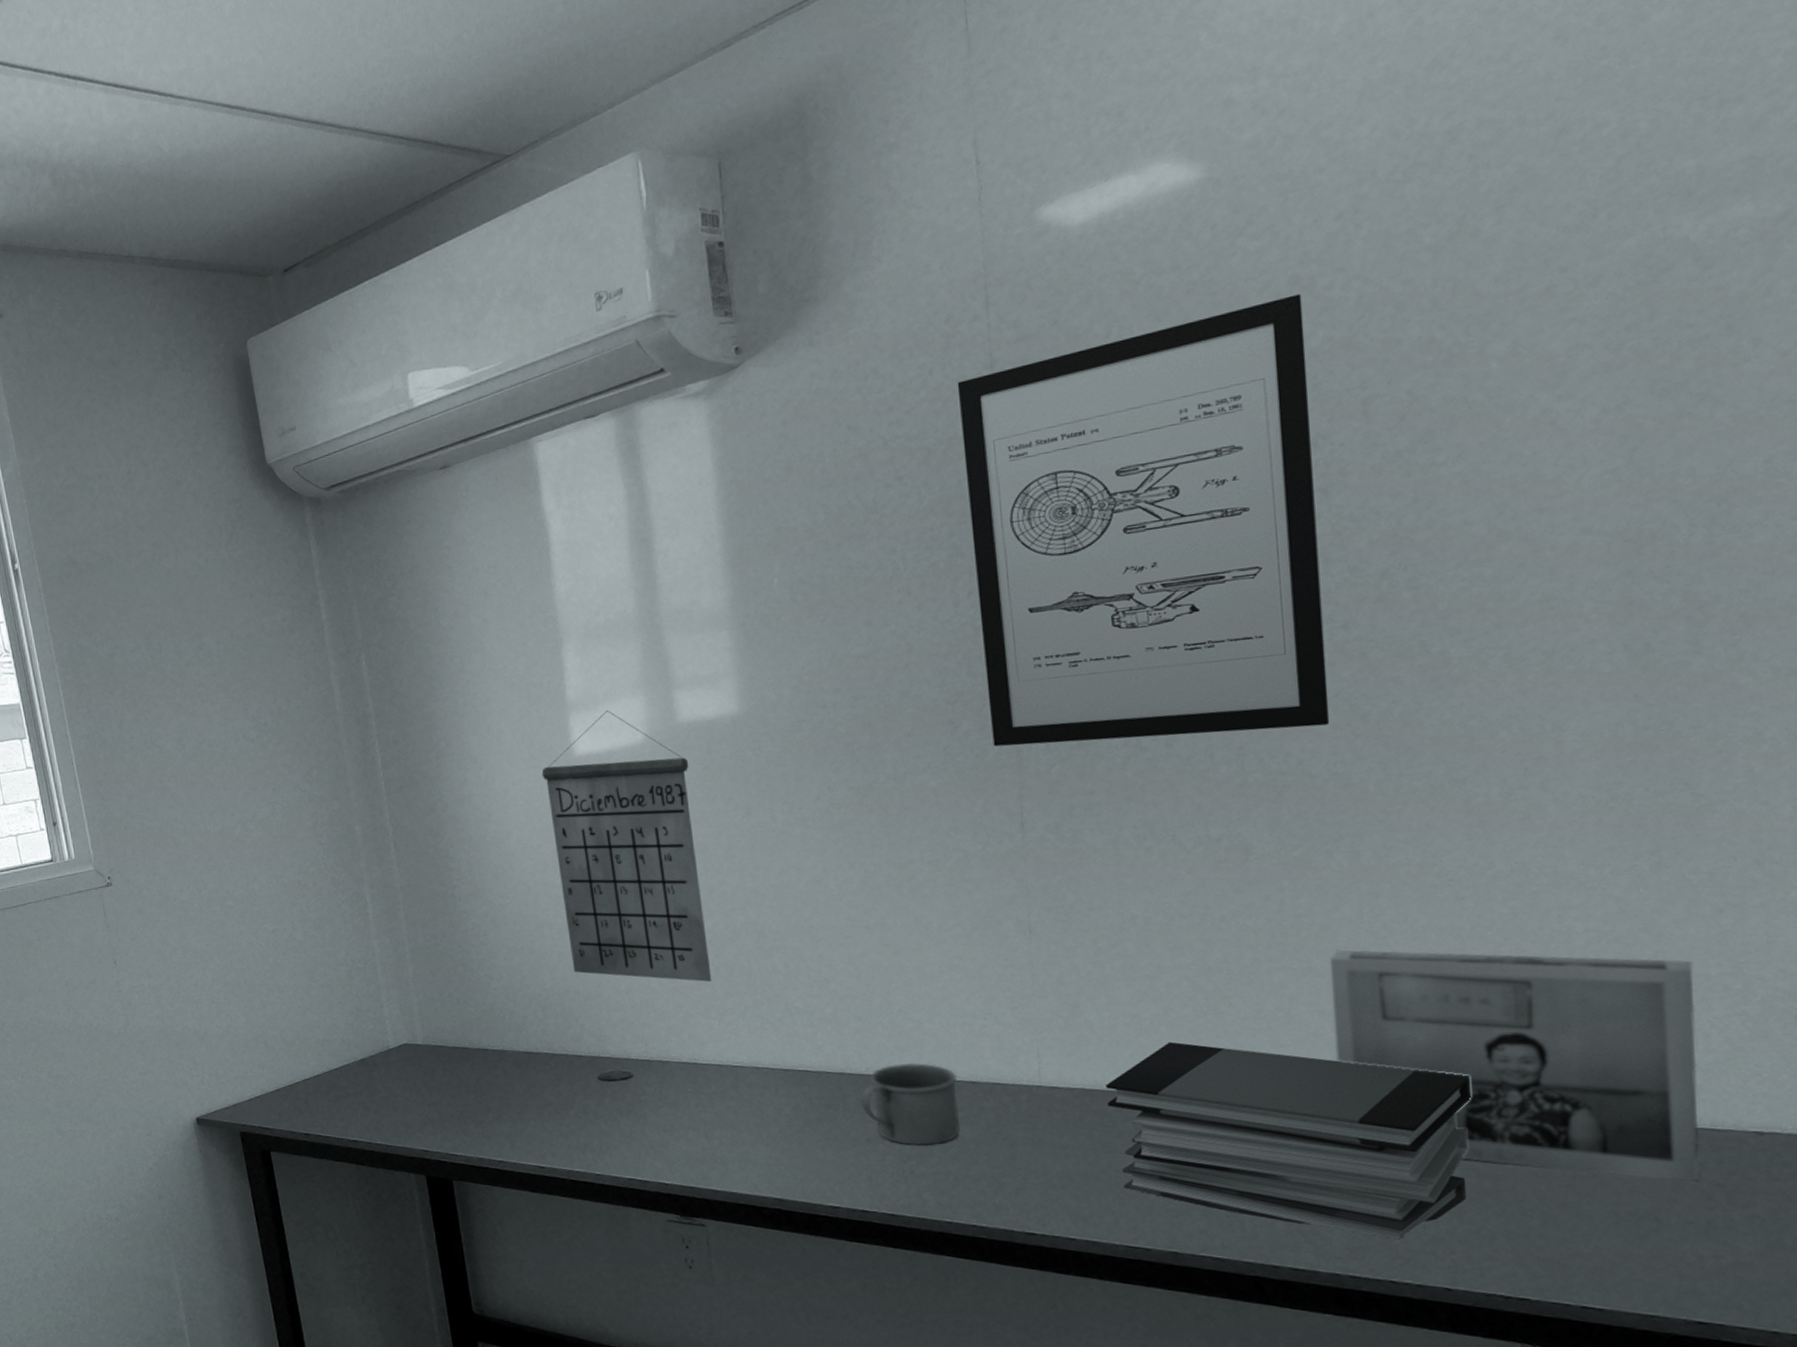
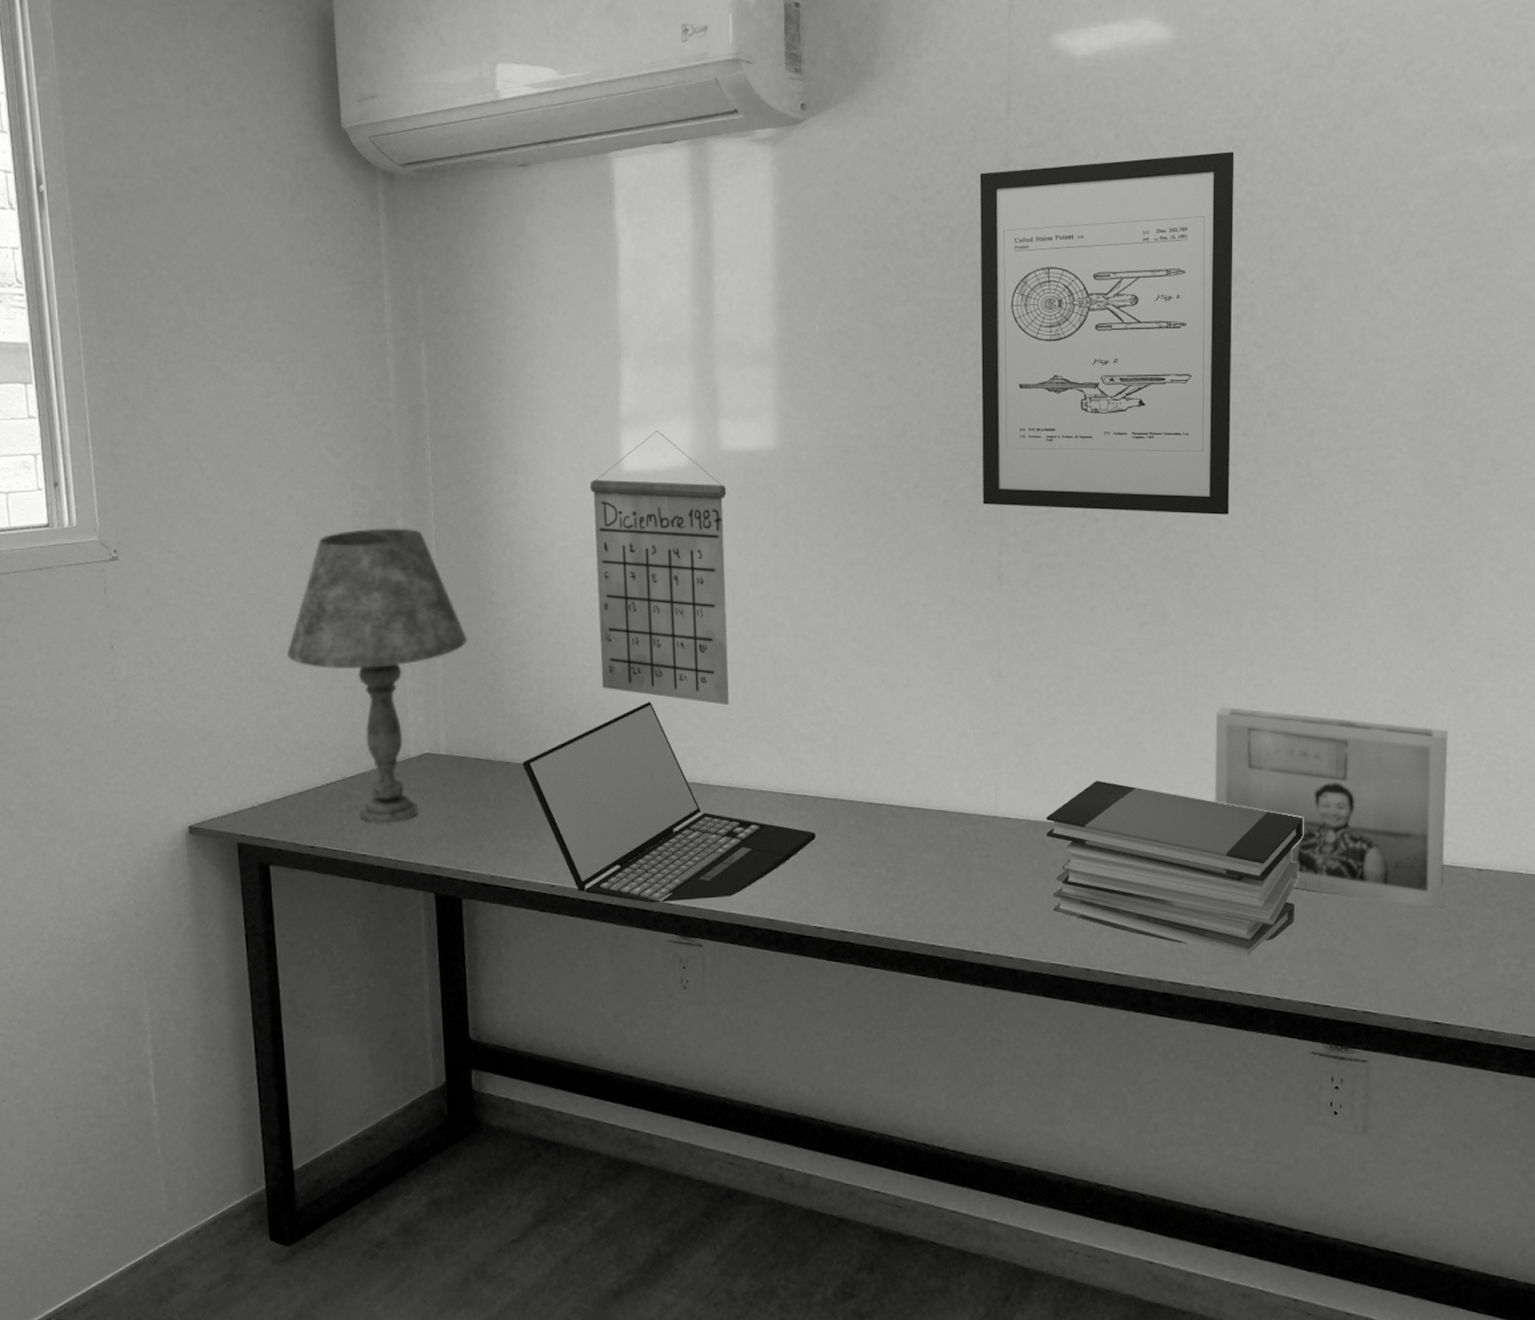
table lamp: none [266,832,434,1112] -> present [287,528,468,824]
laptop: none [499,982,823,1183] -> present [522,701,816,903]
mug: present [861,1062,960,1146] -> none [849,791,930,870]

